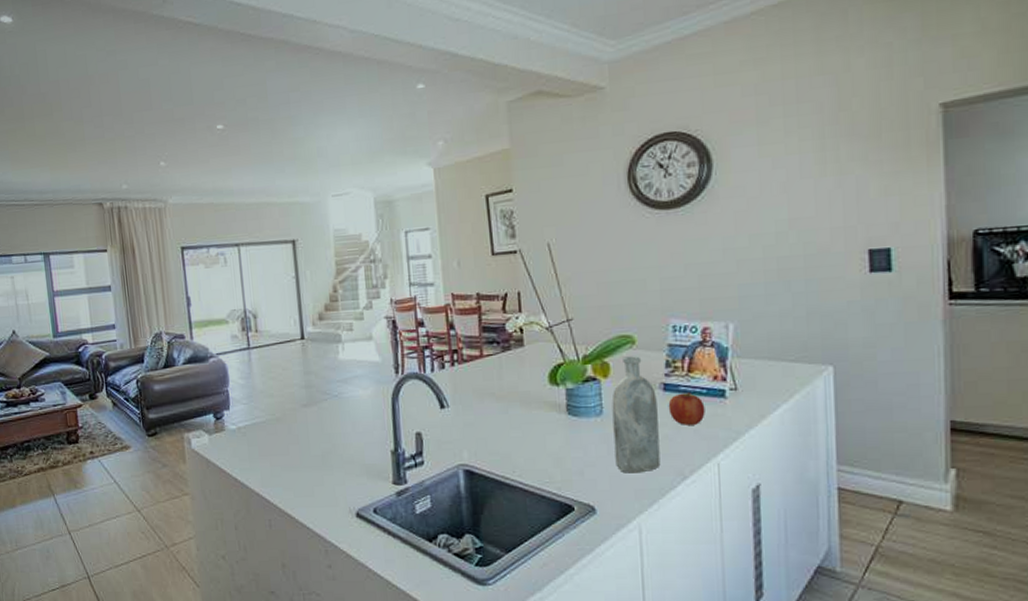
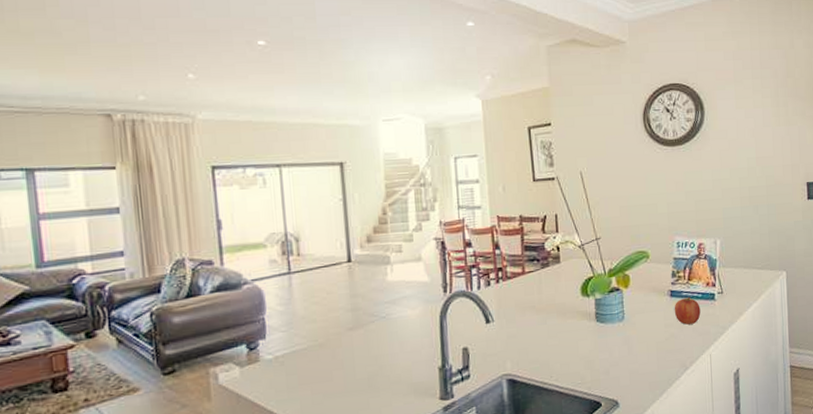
bottle: present [611,356,661,473] -> none [631,268,669,369]

